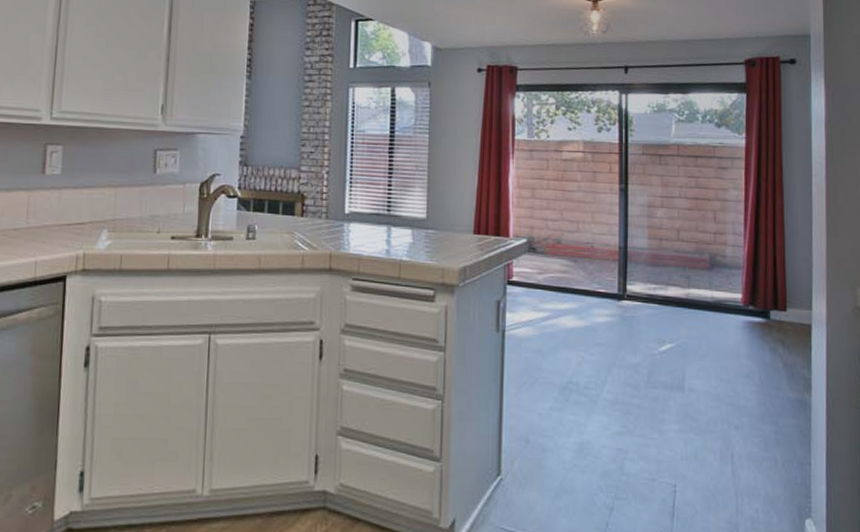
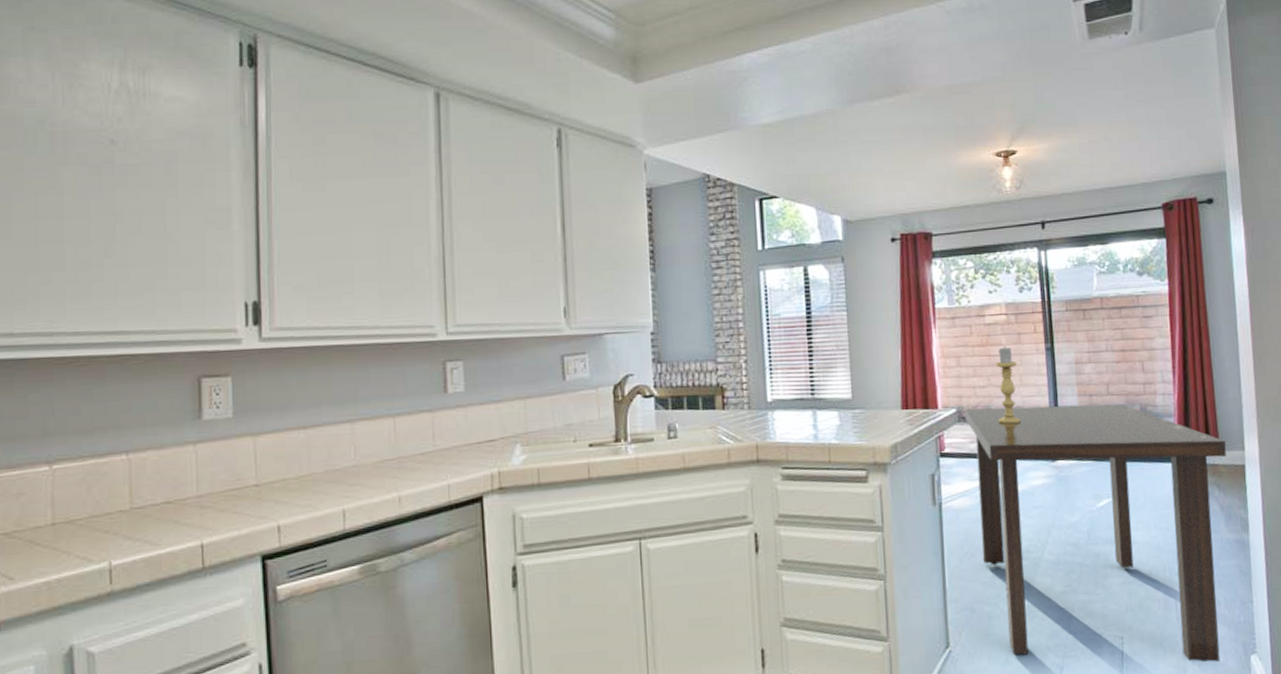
dining table: none [535,239,793,522] -> present [964,404,1226,662]
candle holder: none [567,183,591,260] -> present [995,346,1022,425]

